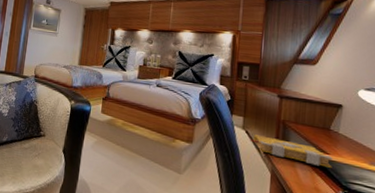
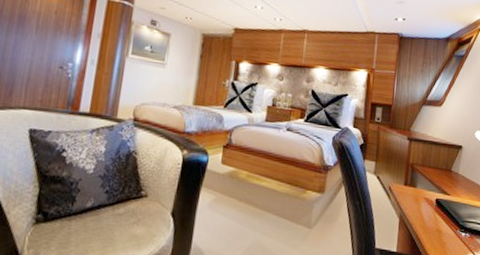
spell book: present [250,134,333,168] -> none [381,180,453,209]

